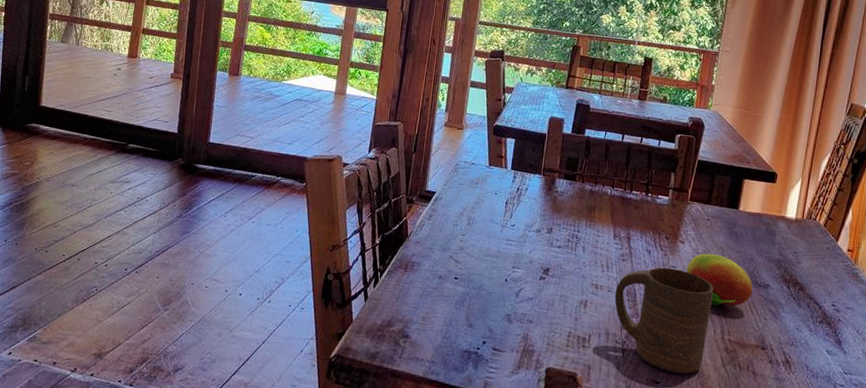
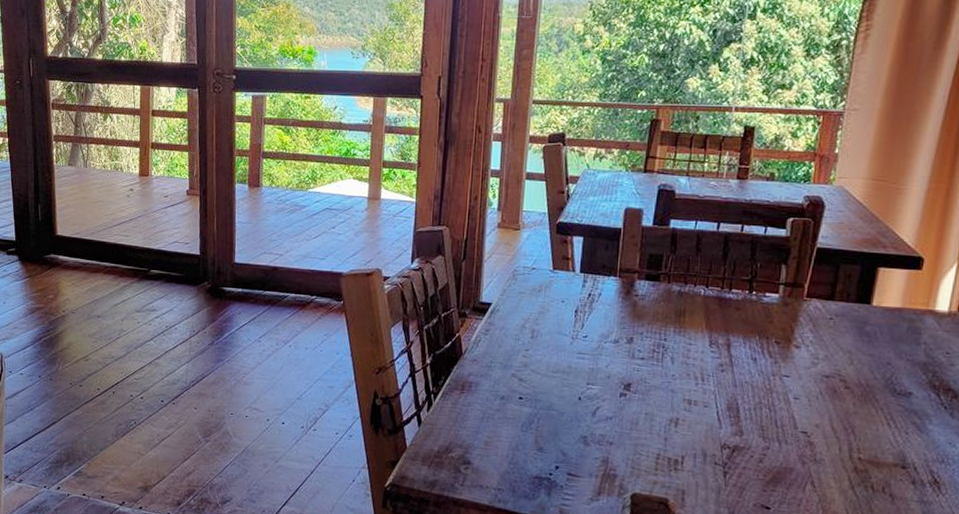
cup: present [614,267,714,374] -> none [712,377,839,498]
fruit: present [686,253,753,306] -> none [802,358,891,419]

